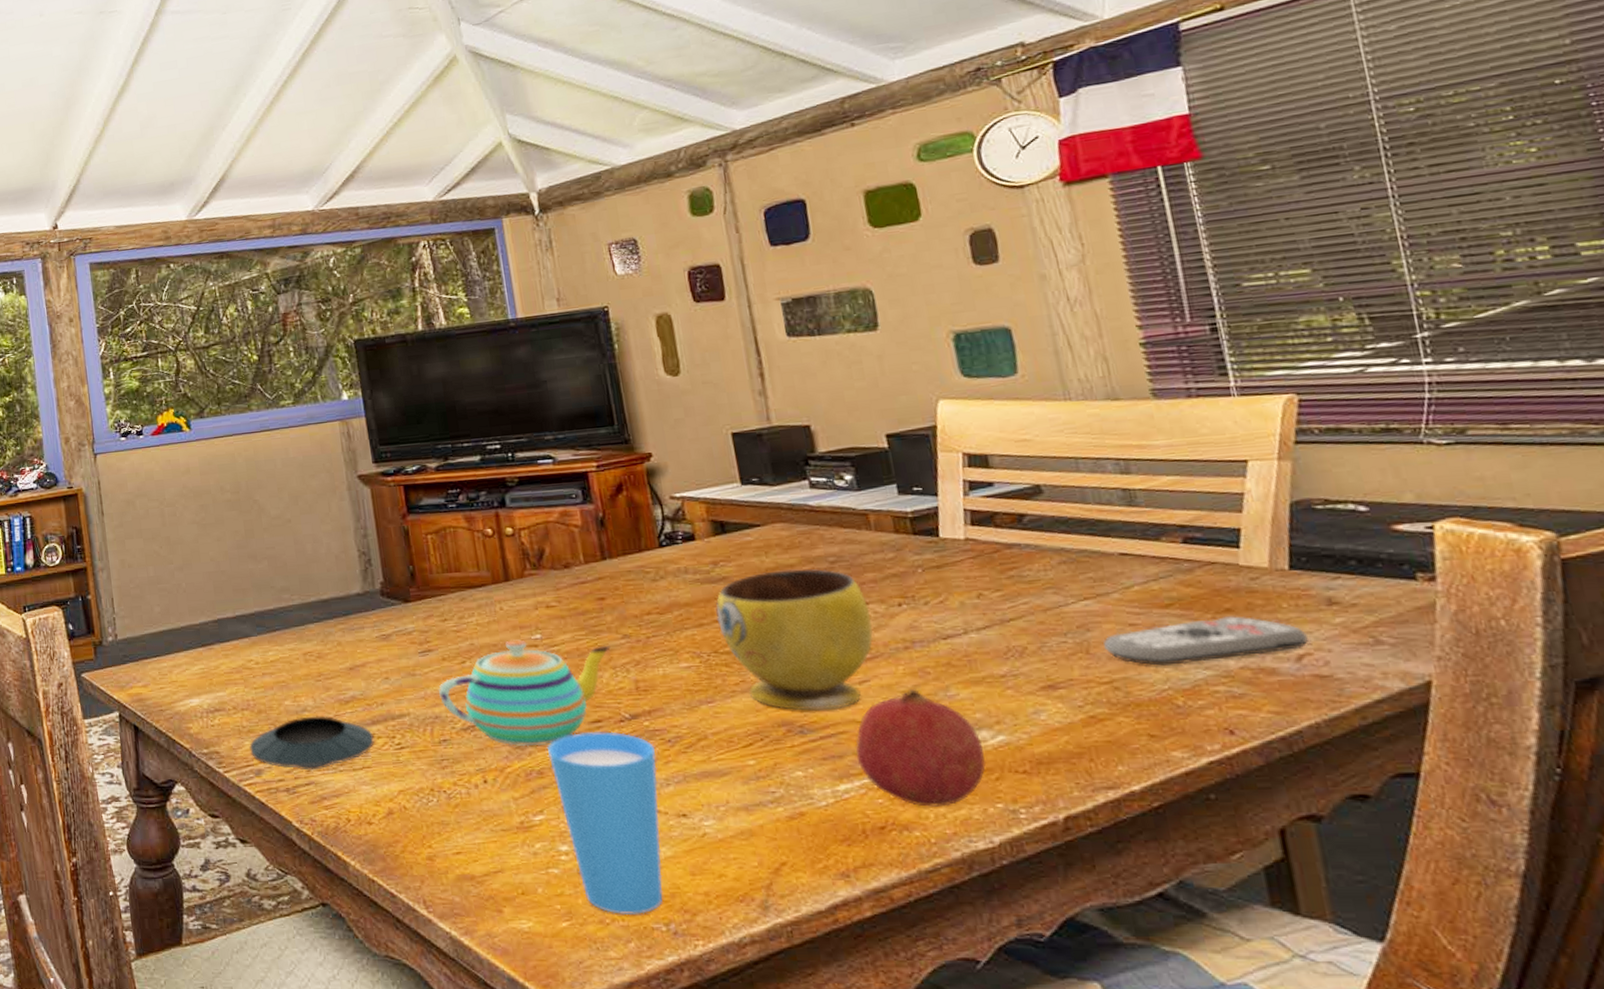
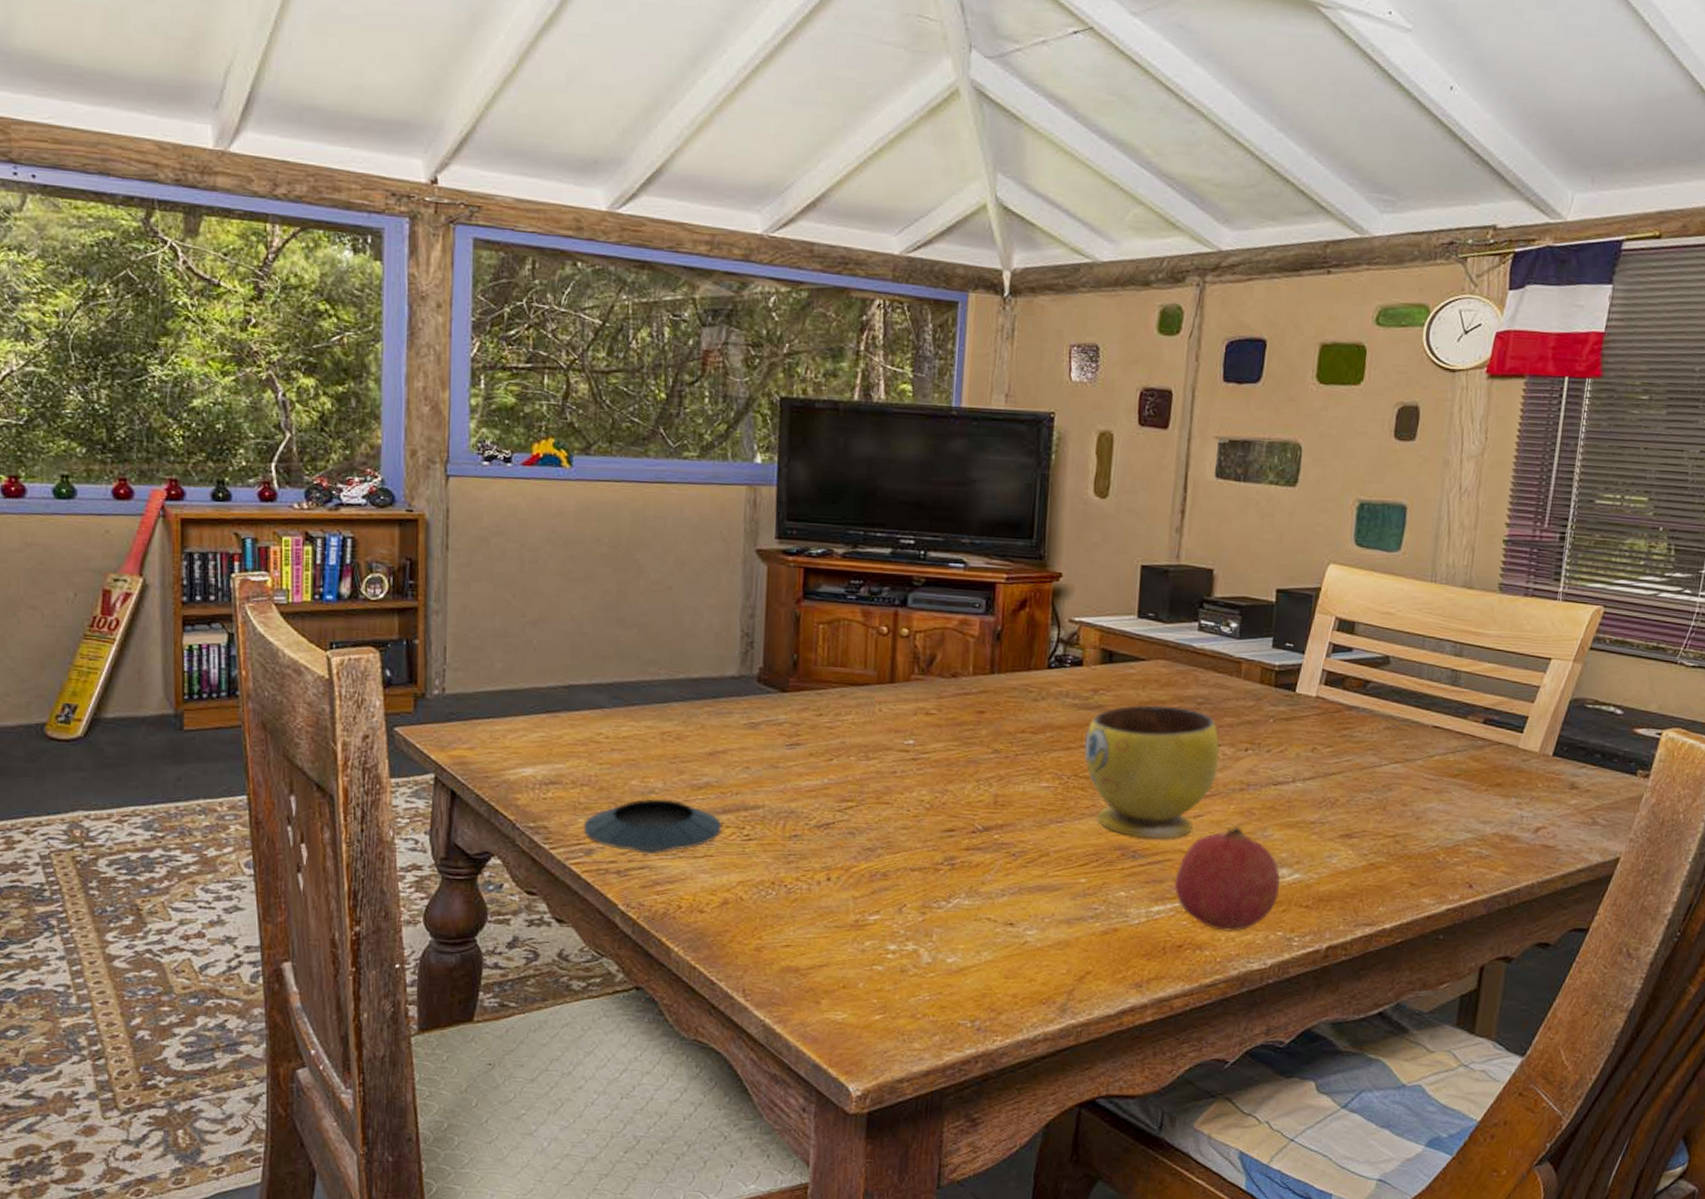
teapot: present [439,639,611,747] -> none [799,743,979,849]
cup: present [547,731,663,914] -> none [896,840,999,1011]
remote control: present [1103,616,1308,666] -> none [1398,790,1548,827]

